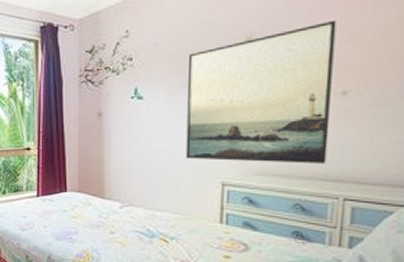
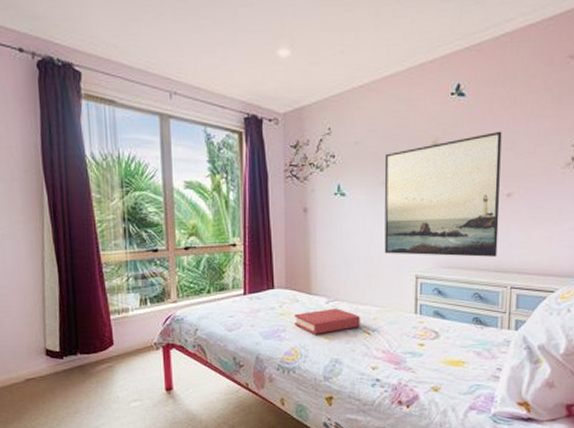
hardback book: none [87,214,157,239] -> present [295,308,360,334]

